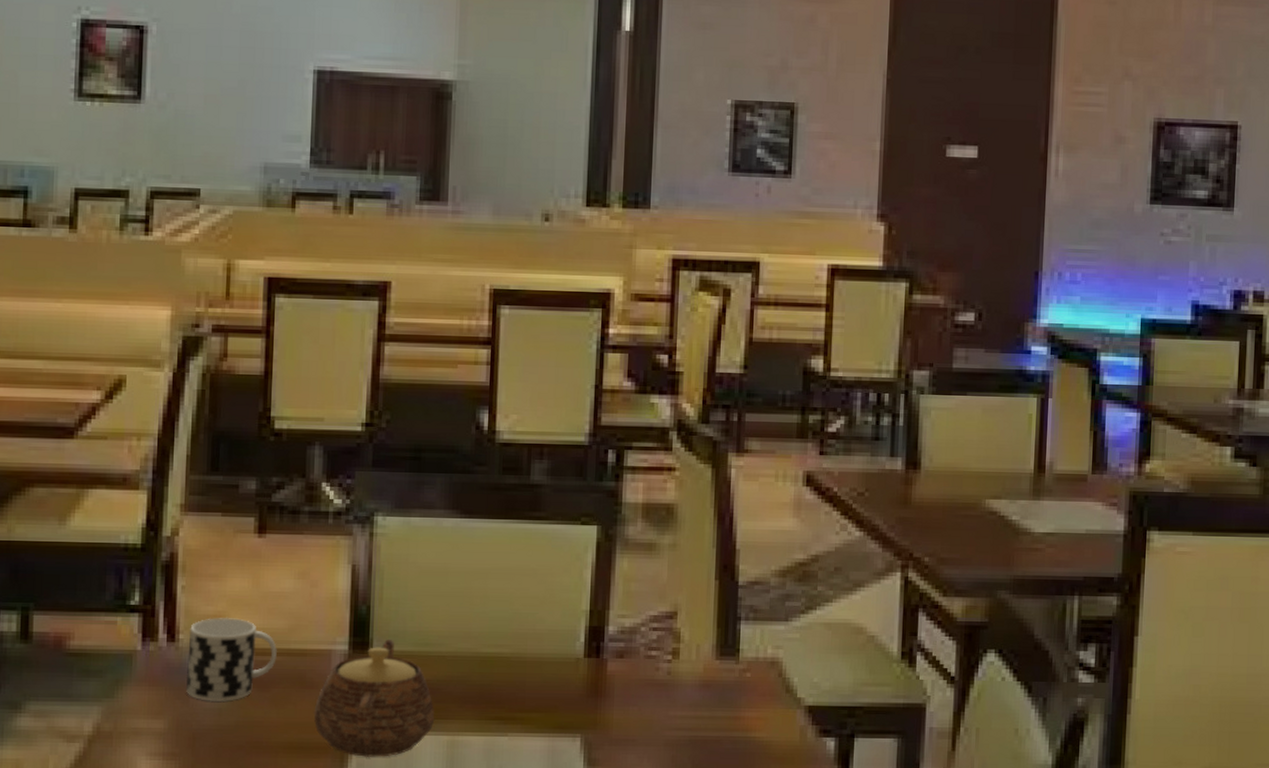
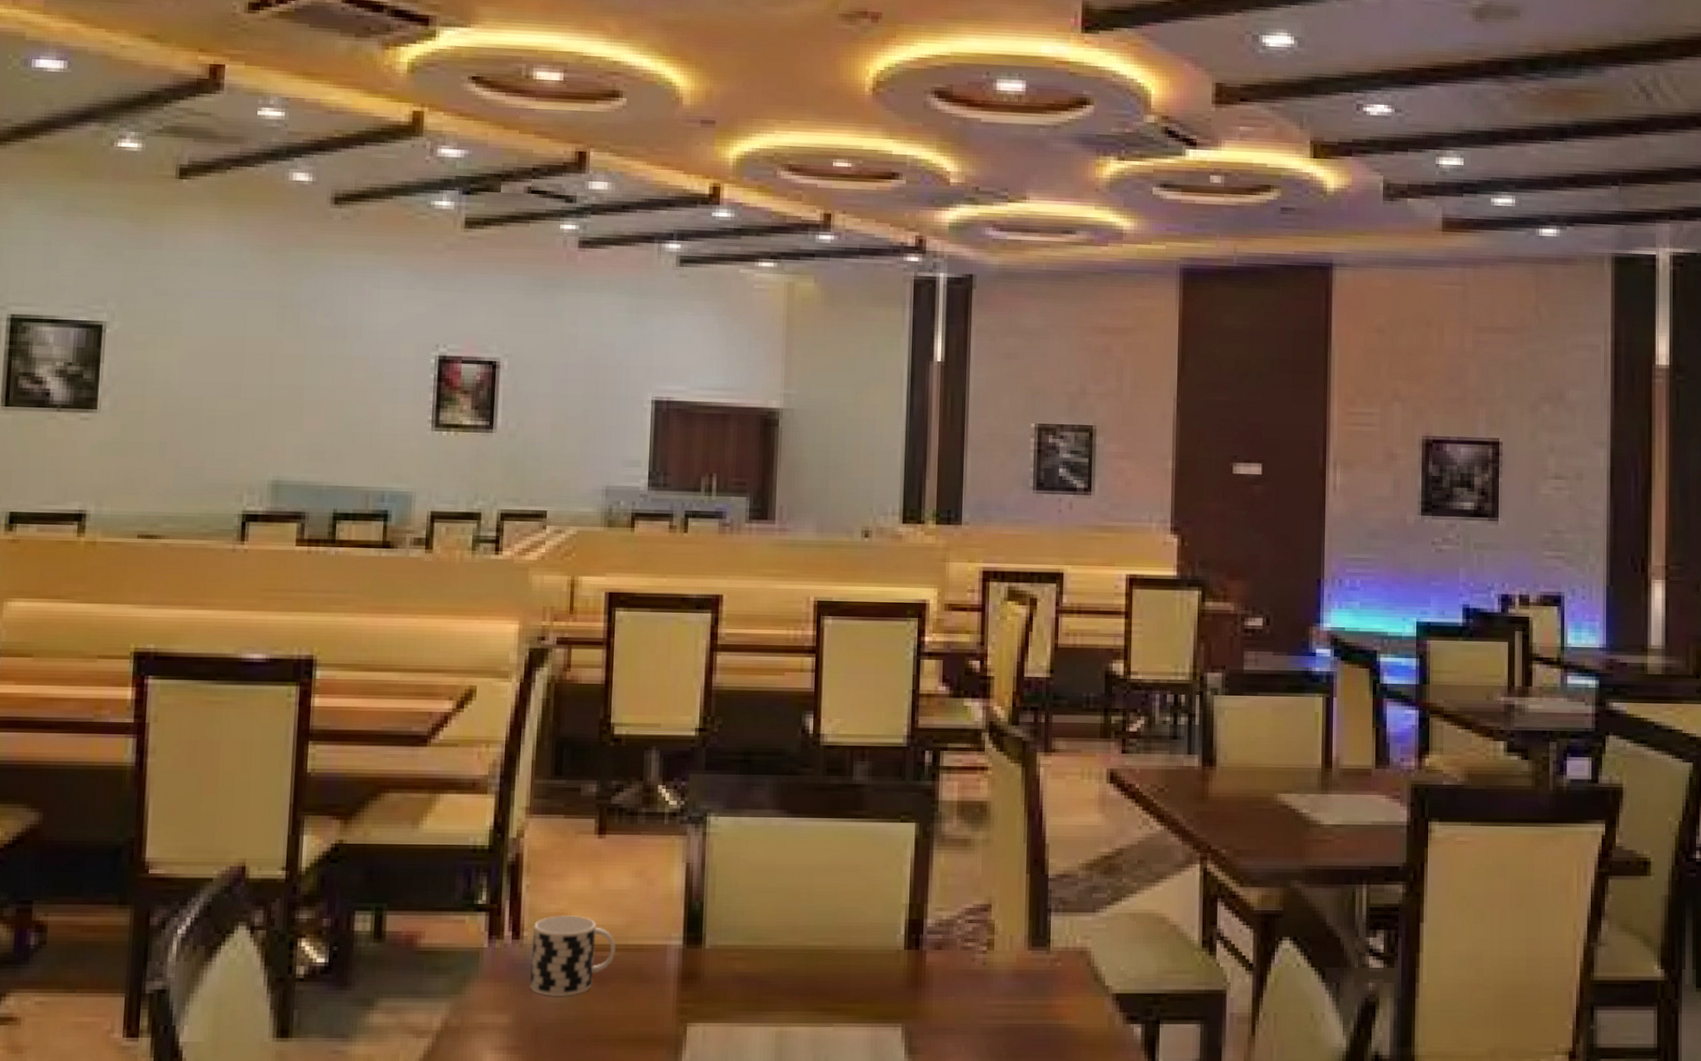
teapot: present [313,638,435,757] -> none [649,933,764,1048]

